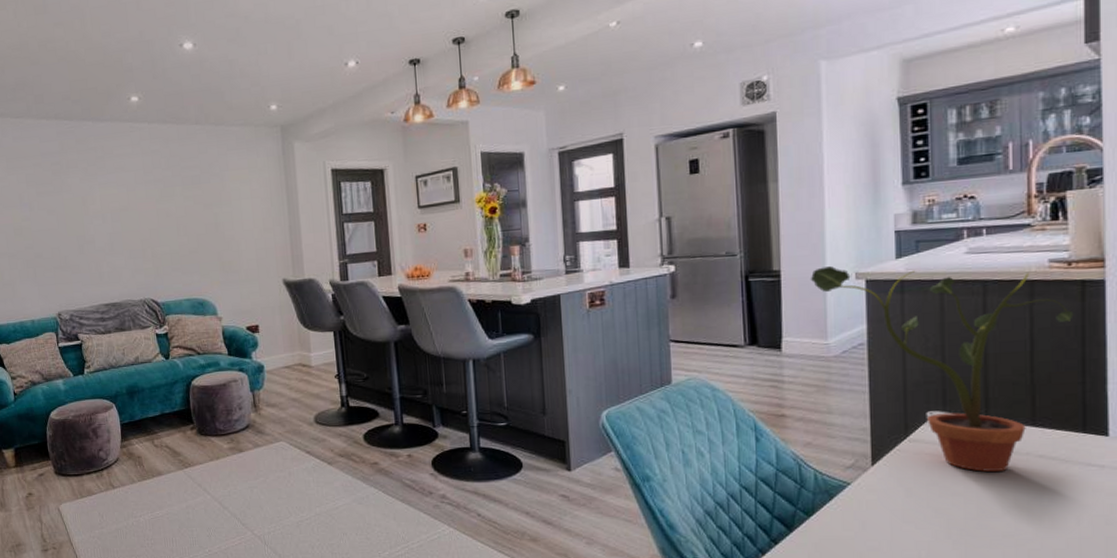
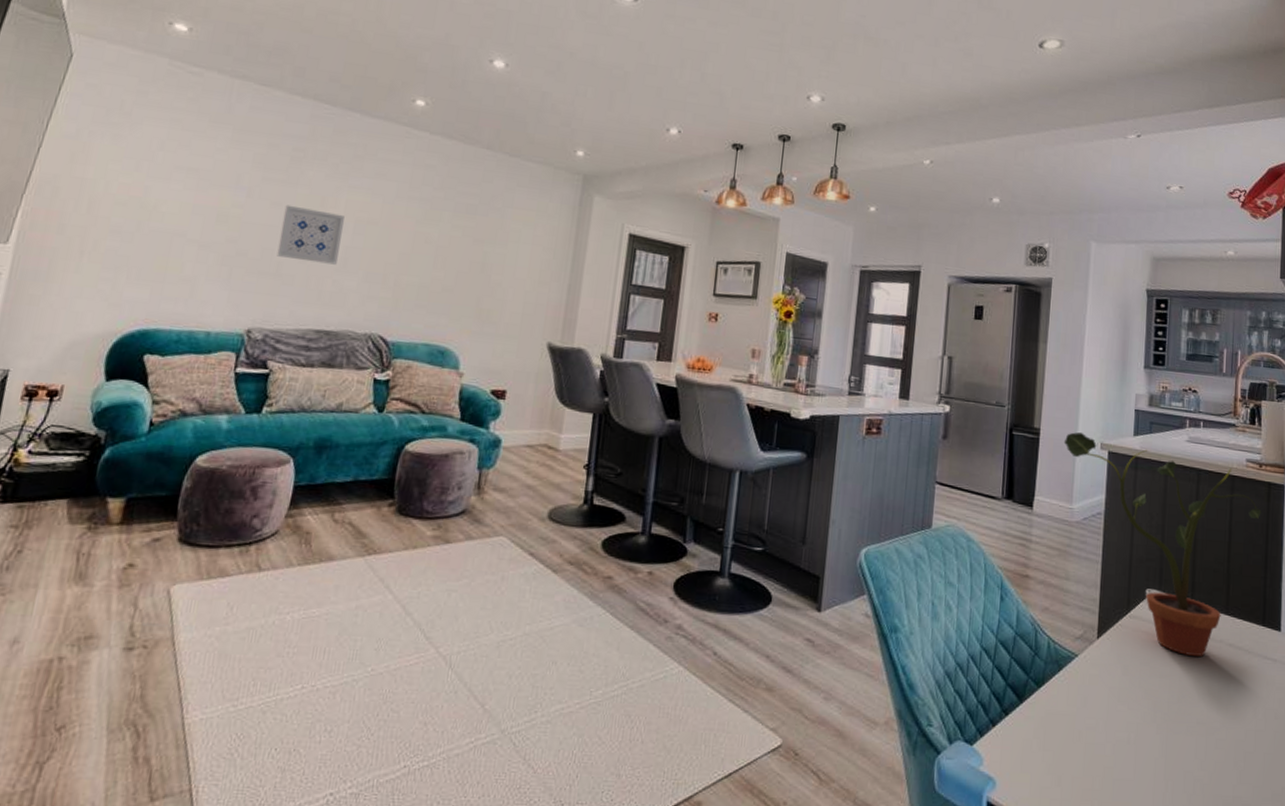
wall art: none [58,208,106,253] -> present [276,205,344,265]

